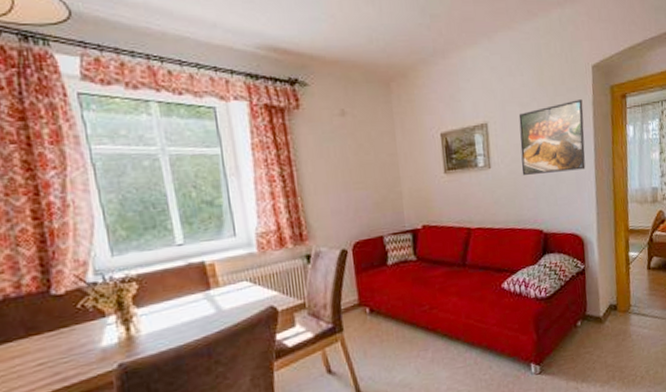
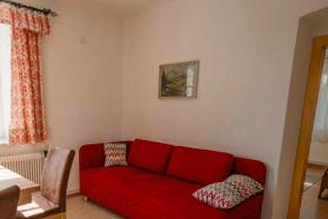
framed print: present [518,99,586,175] -> none [223,47,286,108]

